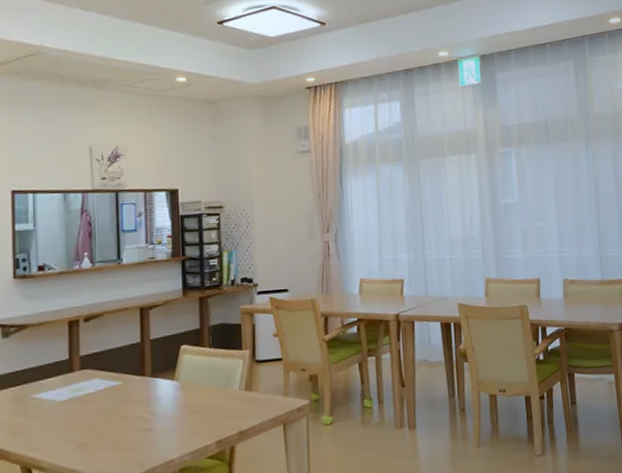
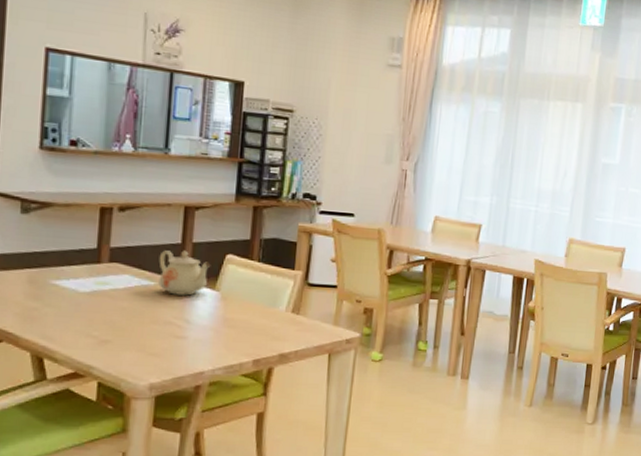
teapot: none [122,348,169,391] -> present [158,250,211,296]

